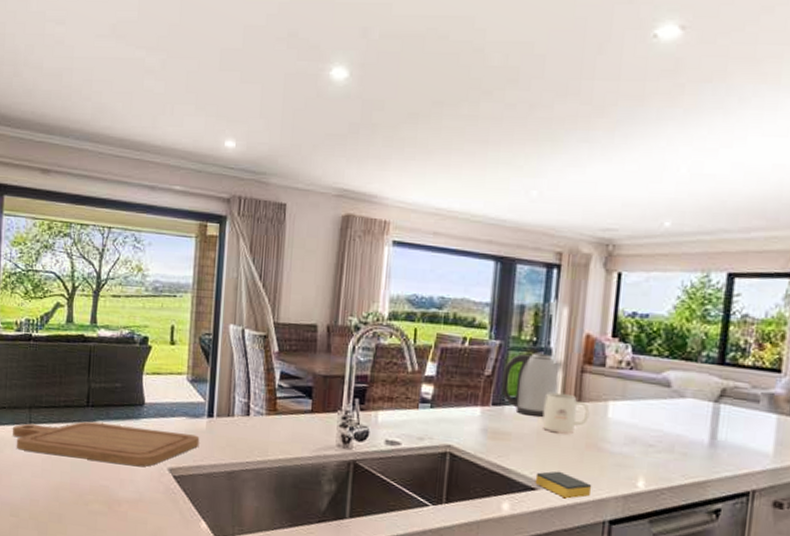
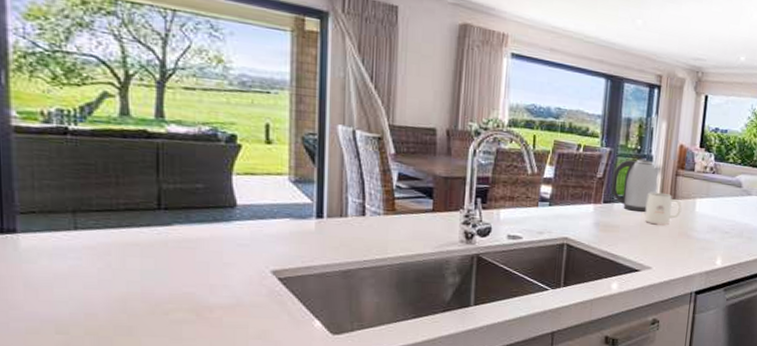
chopping board: present [13,421,200,467] -> none [50,225,308,271]
sponge: present [535,471,592,499] -> none [638,255,683,277]

